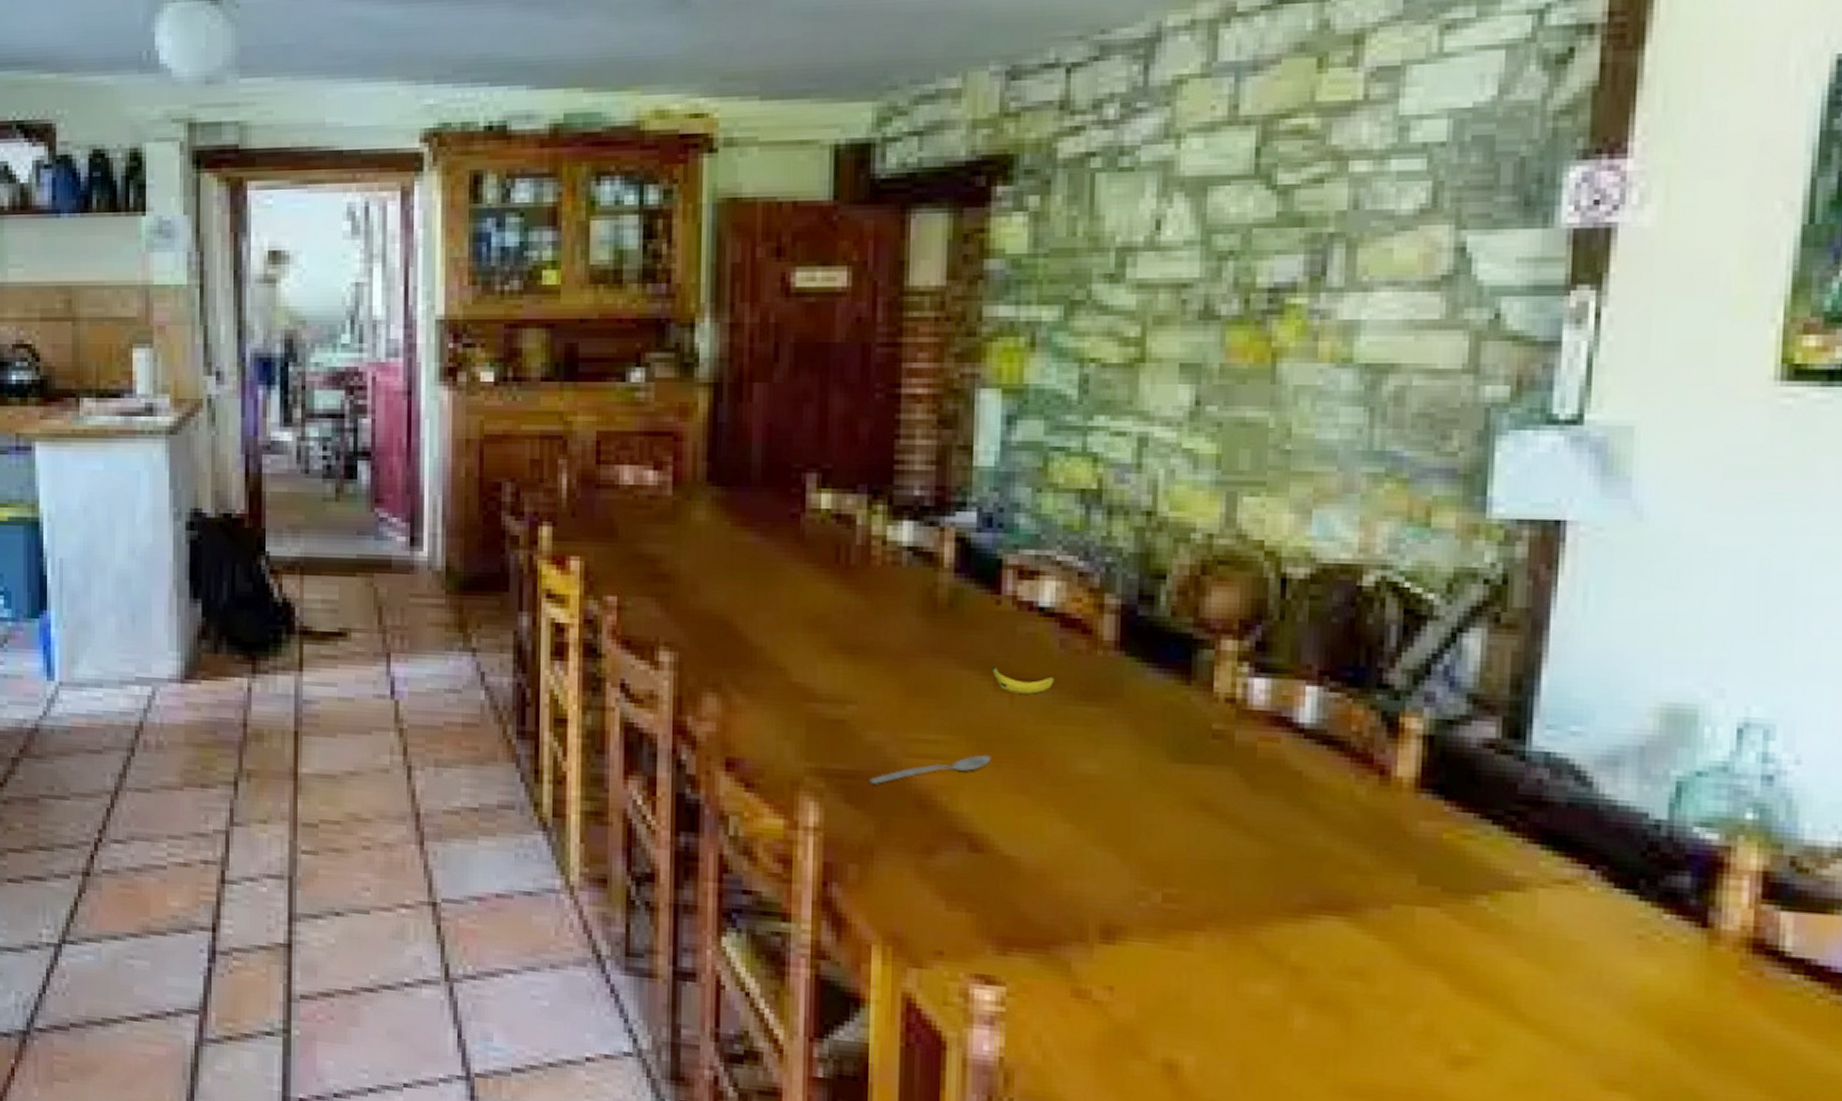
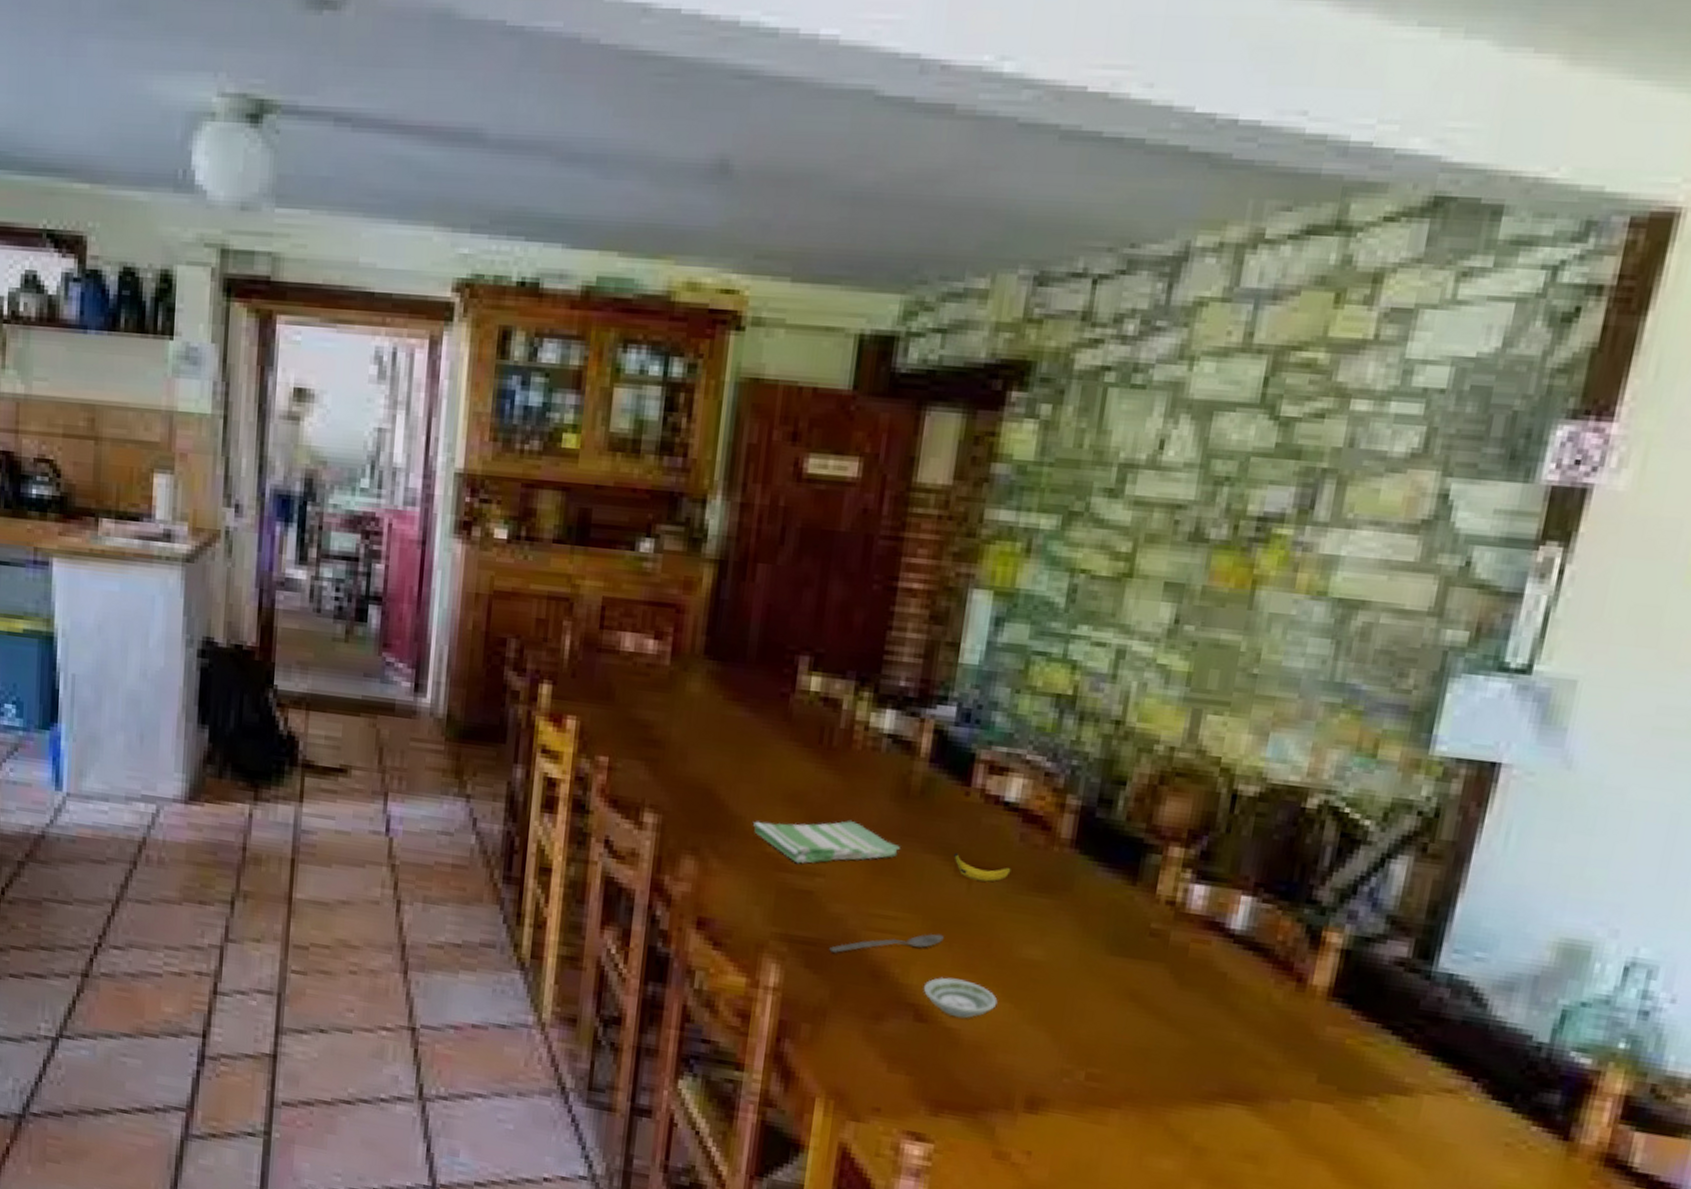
dish towel: none [776,640,933,692] -> present [753,820,900,864]
saucer: none [975,801,1057,845] -> present [923,977,998,1019]

